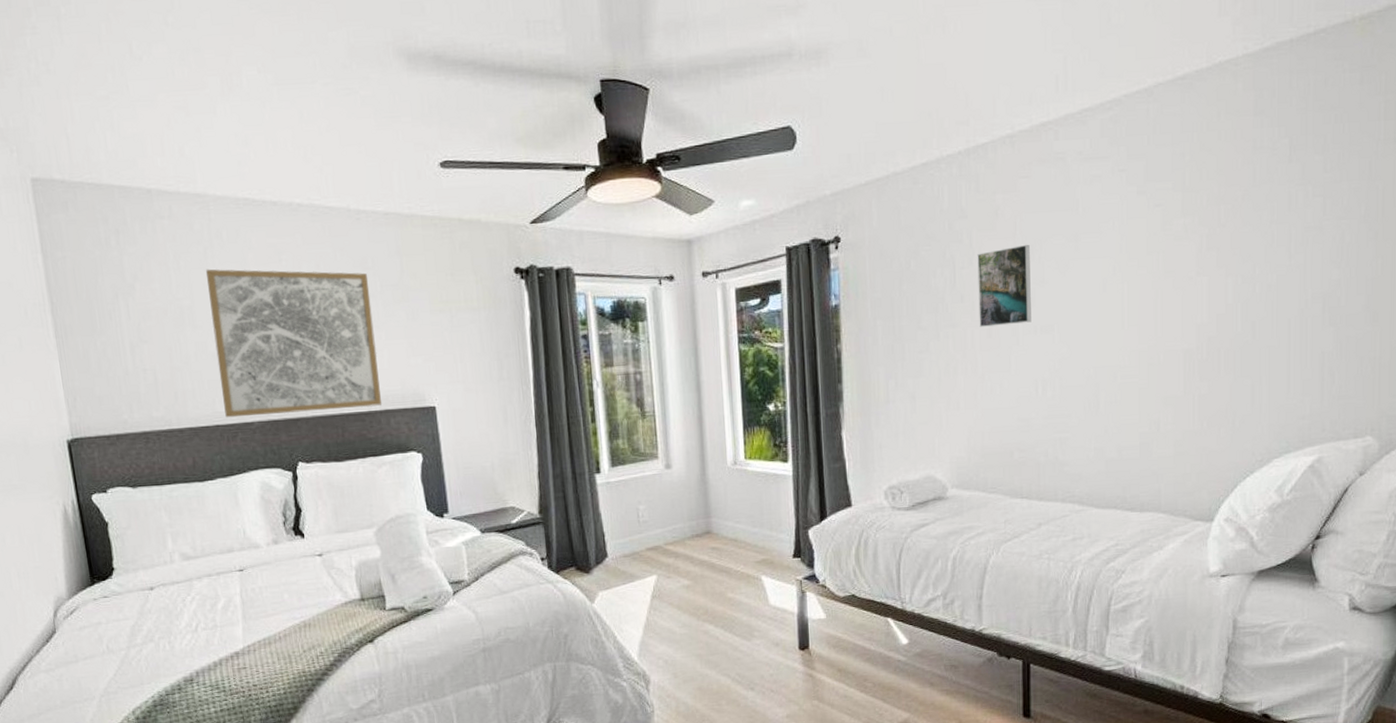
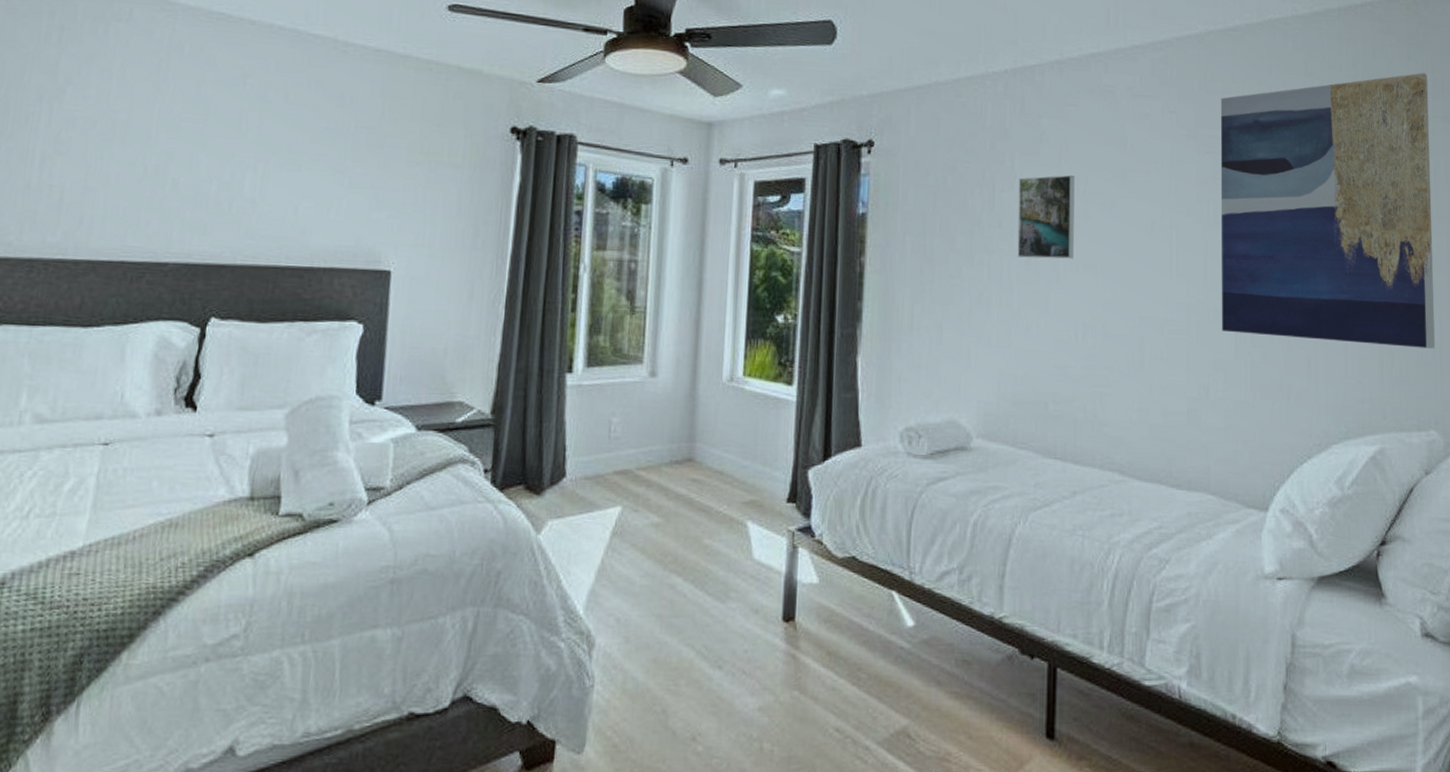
wall art: present [205,269,381,418] -> none [135,82,342,262]
wall art: none [1169,95,1381,371] -> present [1220,73,1435,349]

